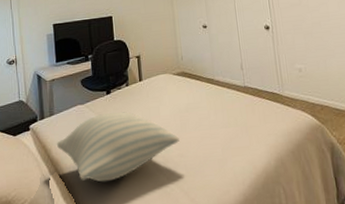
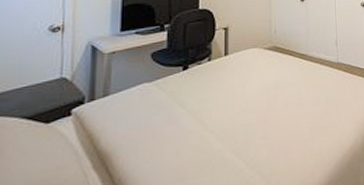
pillow: present [57,112,180,183] -> none [109,90,265,176]

